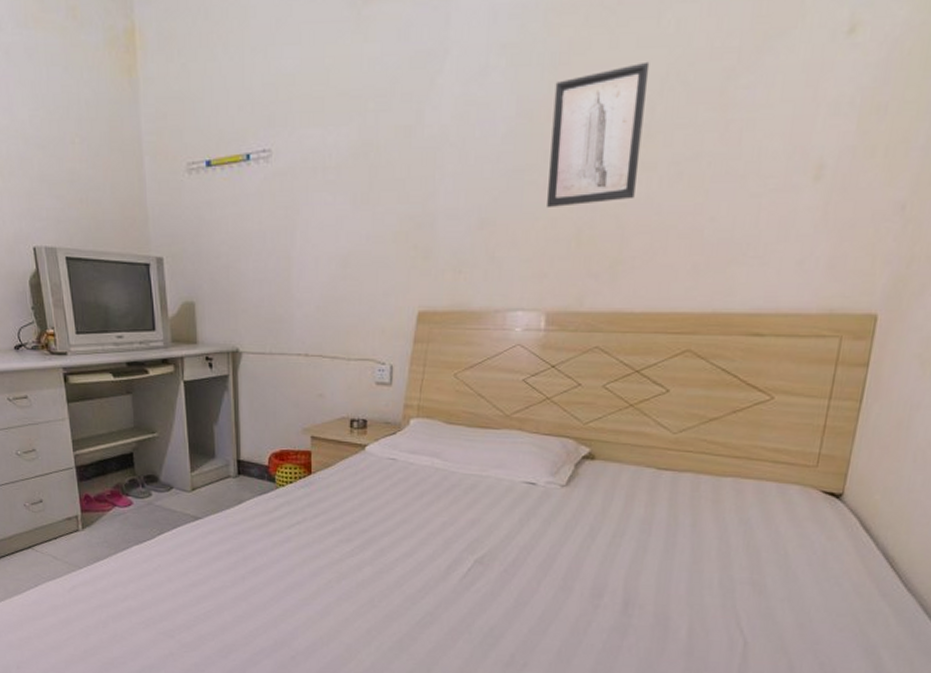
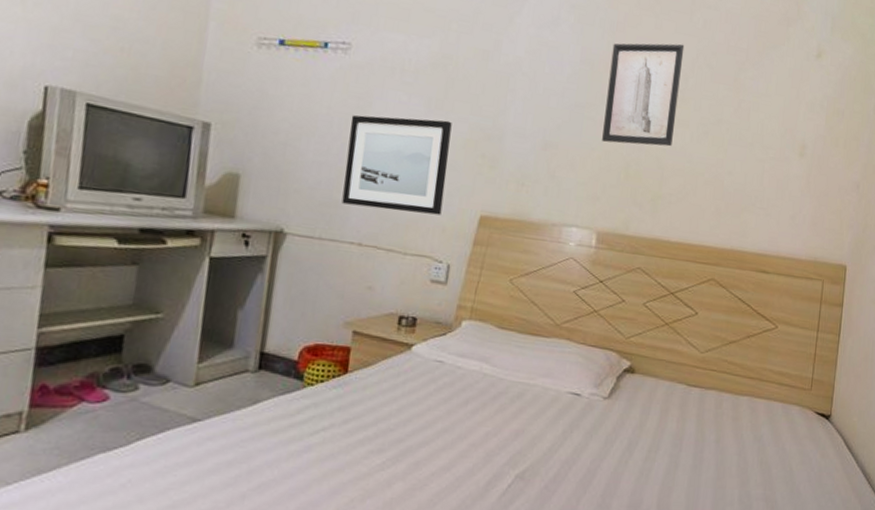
wall art: none [282,215,381,318] -> present [341,115,452,215]

